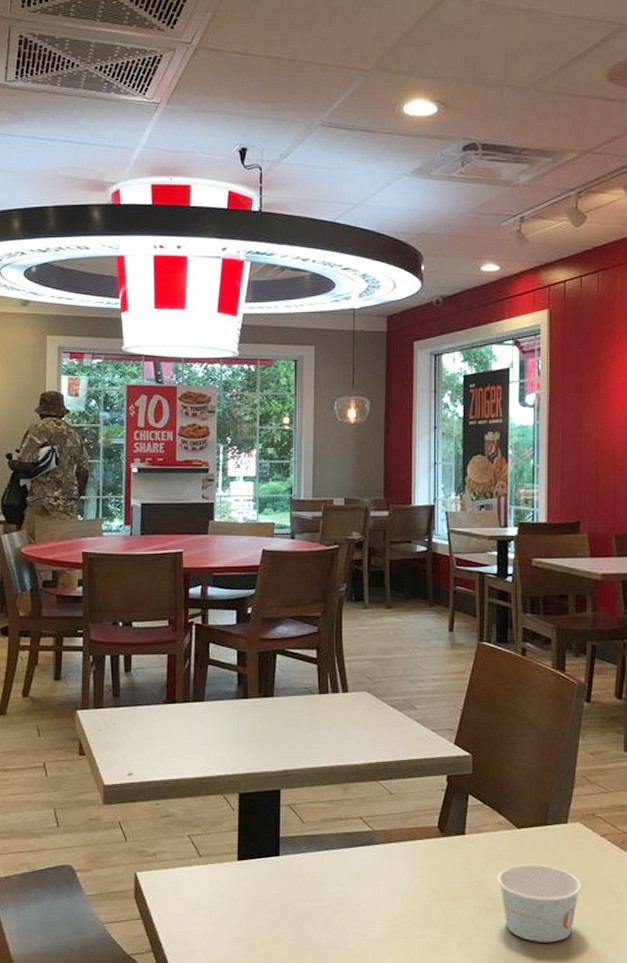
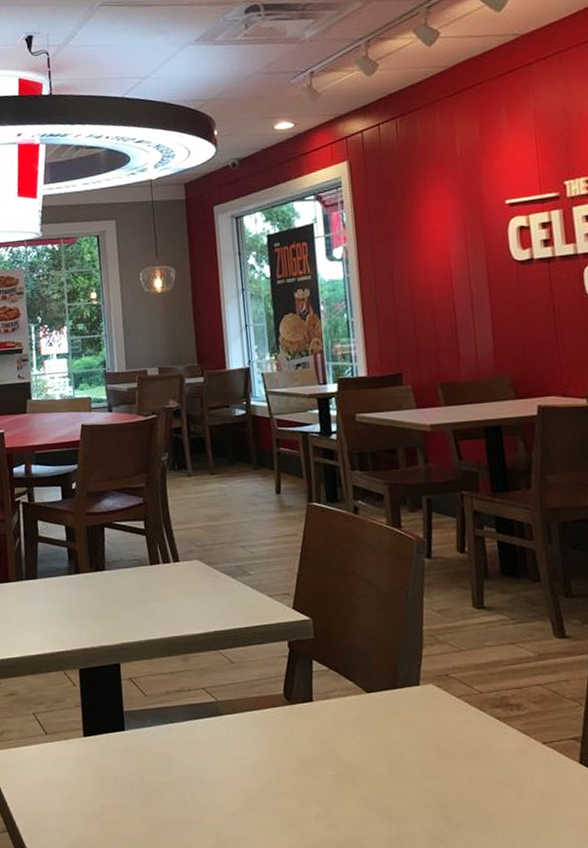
paper cup: present [497,864,582,943] -> none [350,730,442,811]

